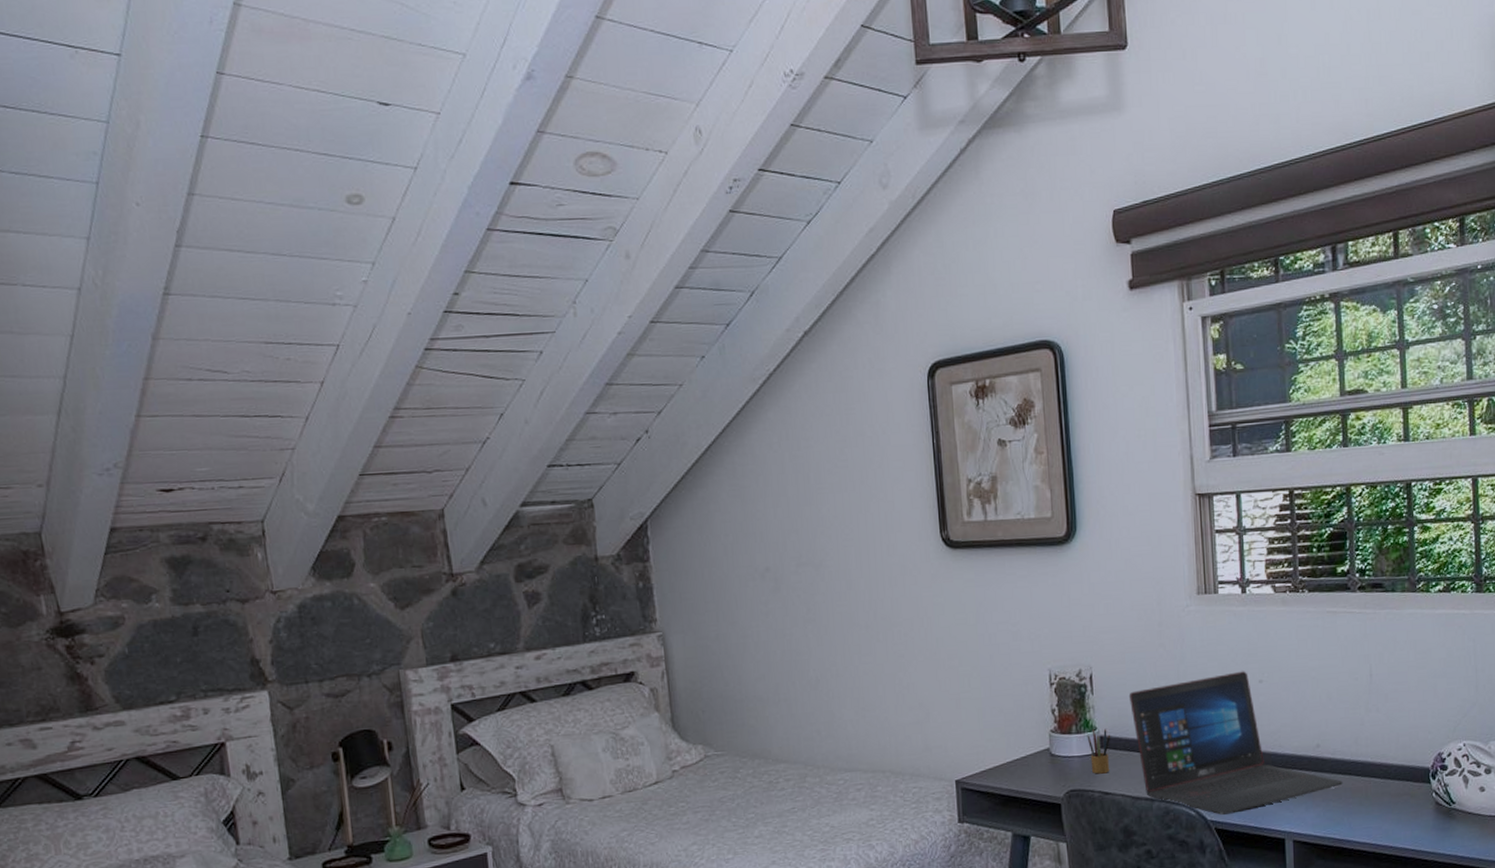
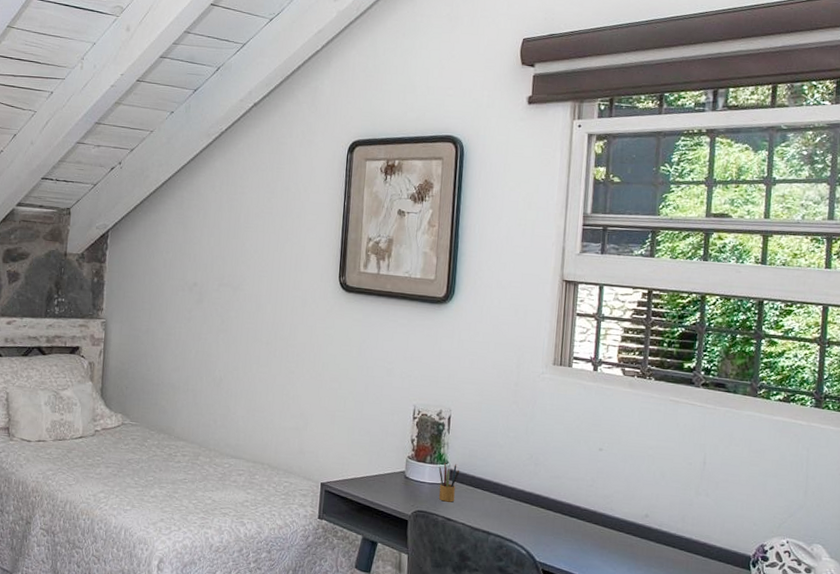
laptop: present [1128,671,1343,815] -> none [480,437,666,560]

